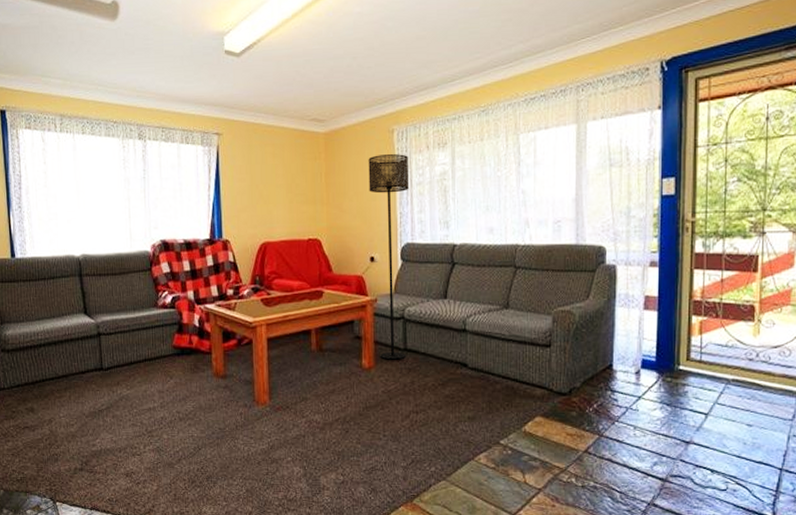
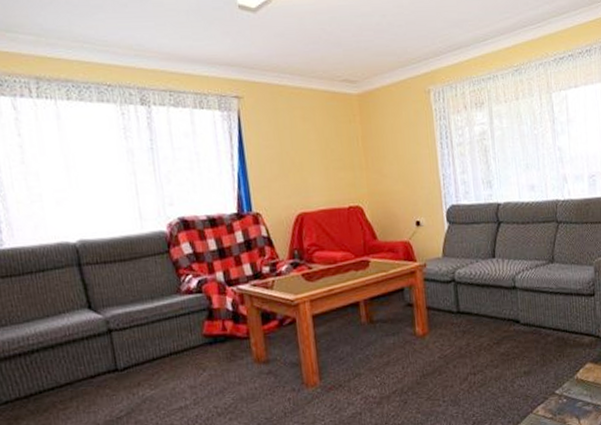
floor lamp: present [368,154,408,360] -> none [406,115,460,325]

